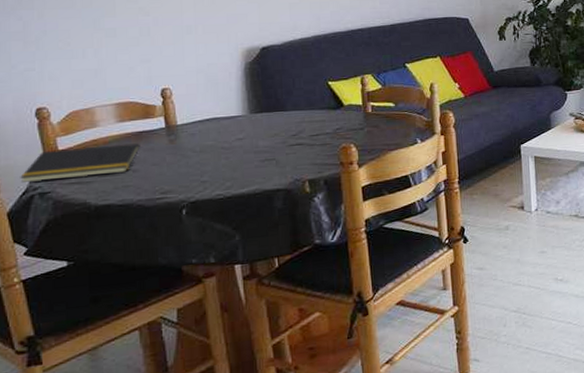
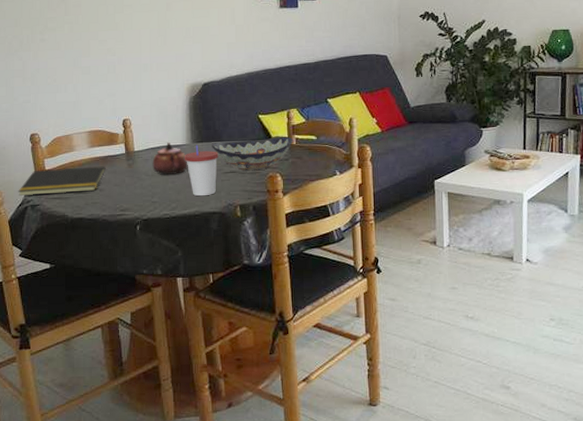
teapot: none [200,114,245,151] -> present [152,143,188,176]
cup: none [239,116,282,173] -> present [184,145,219,197]
decorative bowl: none [273,104,368,143] -> present [212,137,293,172]

